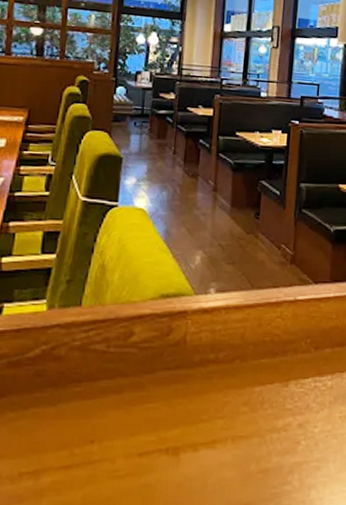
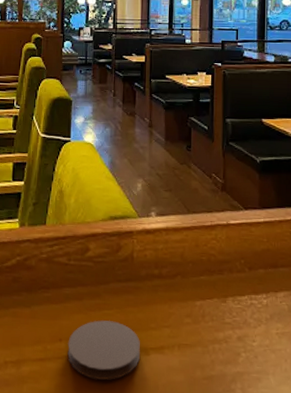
coaster: none [100,415,189,485] -> present [67,320,140,381]

